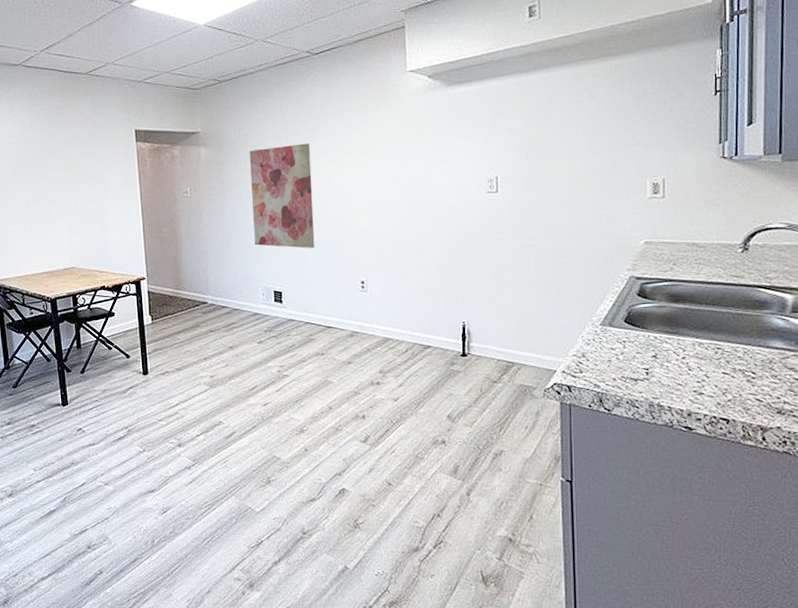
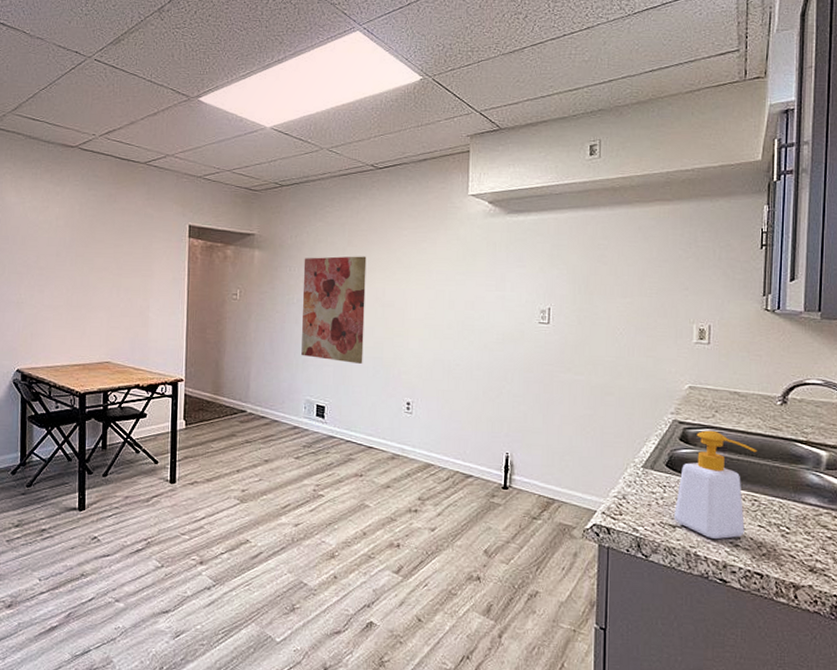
soap bottle: none [635,283,719,389] -> present [674,430,757,540]

